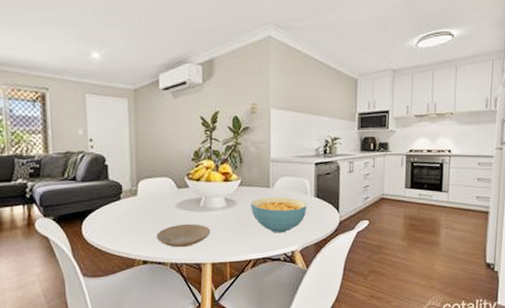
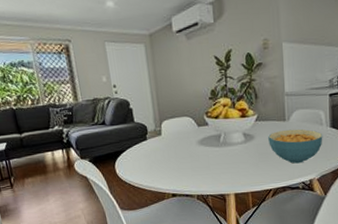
plate: present [156,223,211,248] -> none [182,158,232,181]

